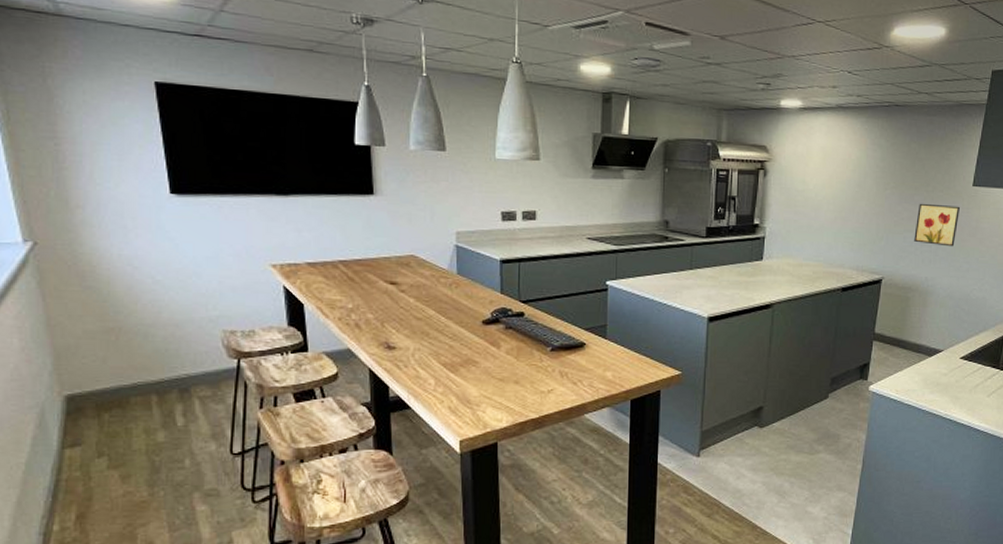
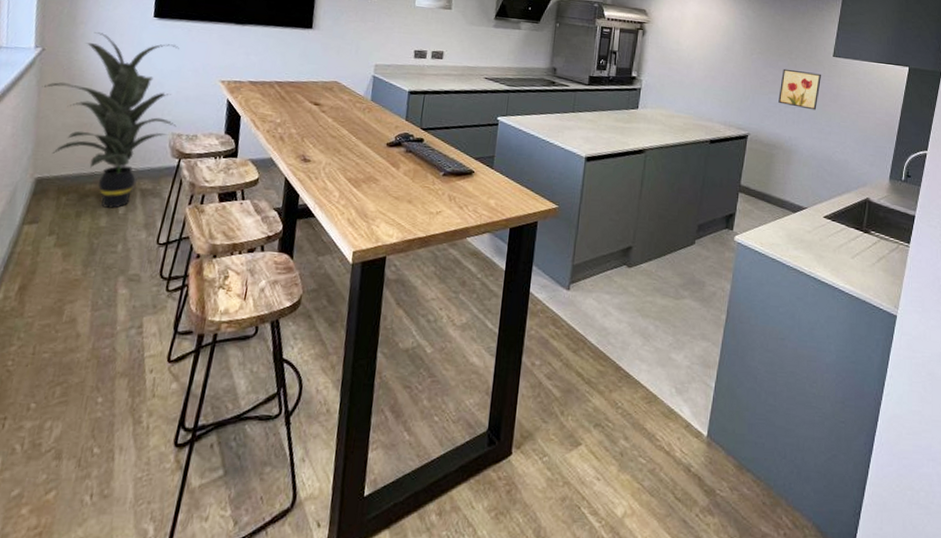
indoor plant: none [45,217,227,421] -> present [42,32,179,209]

